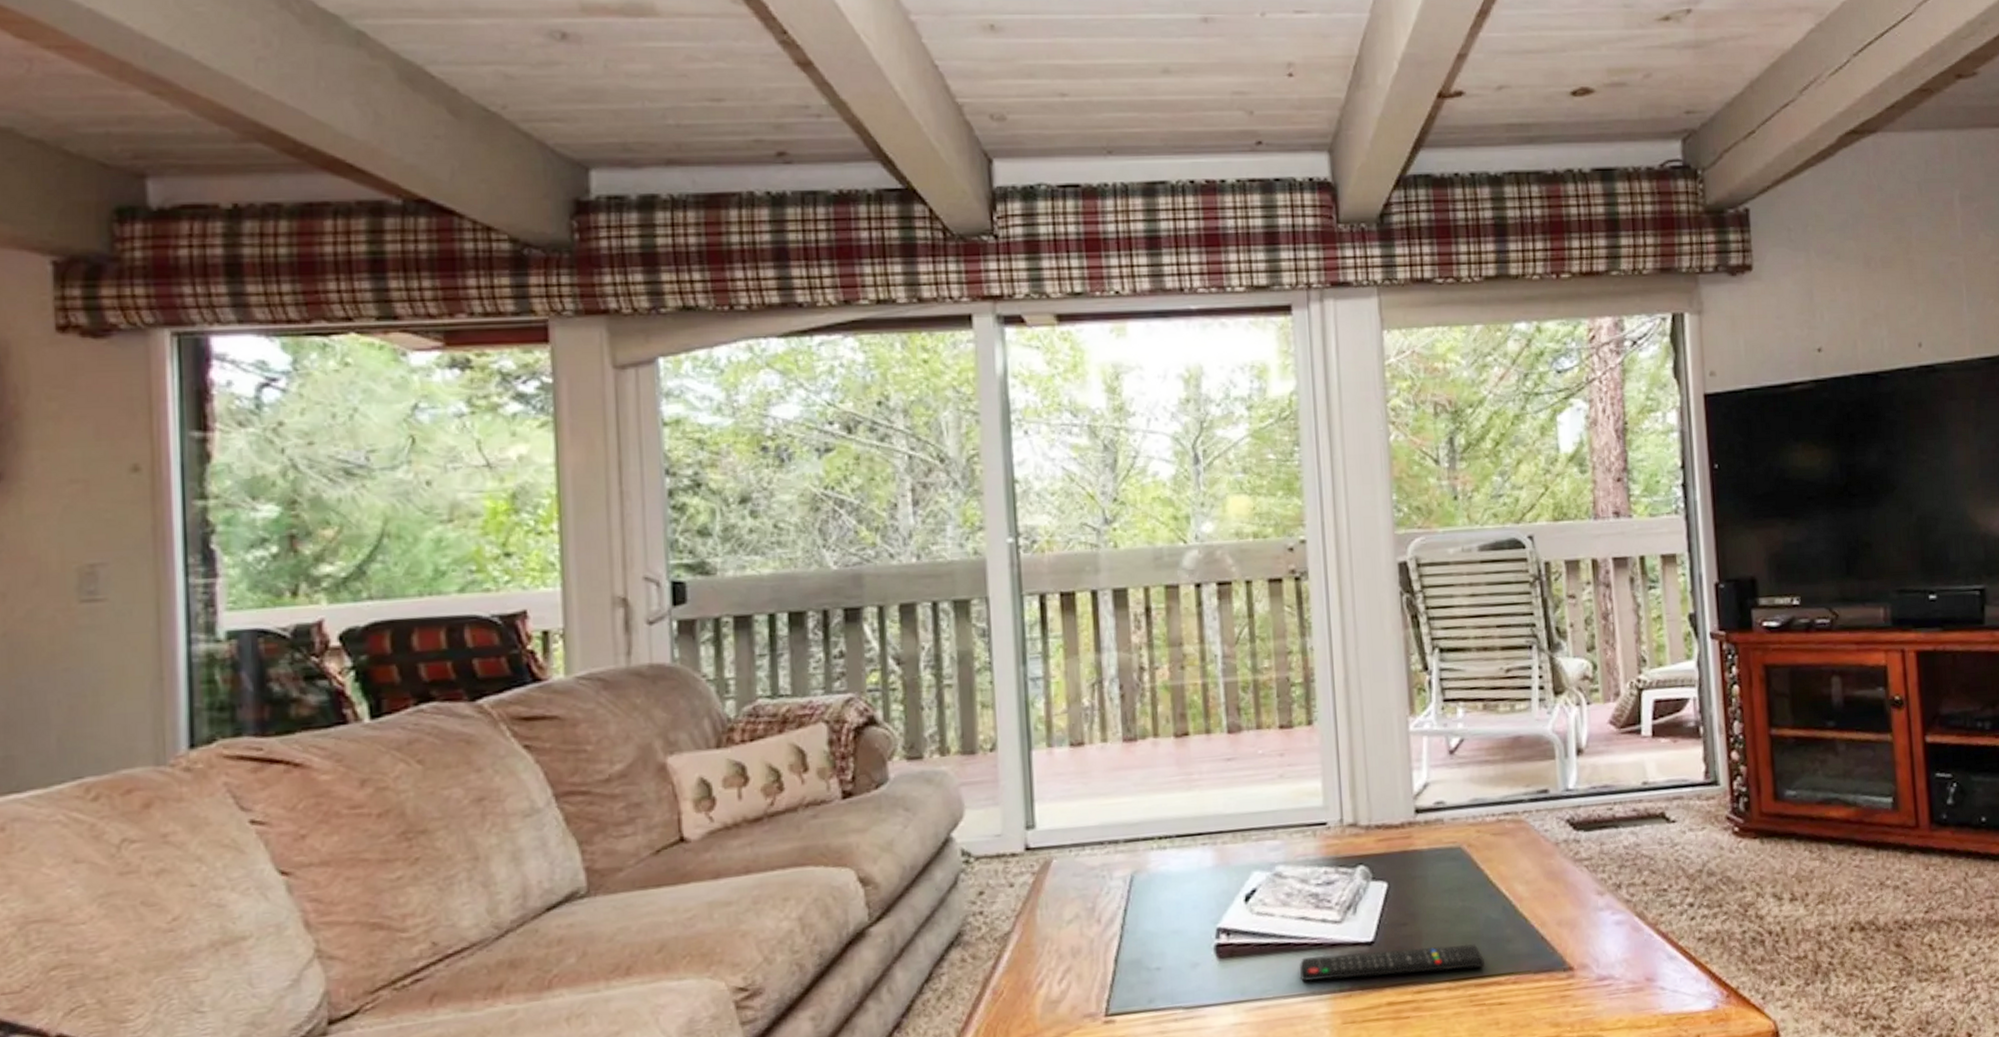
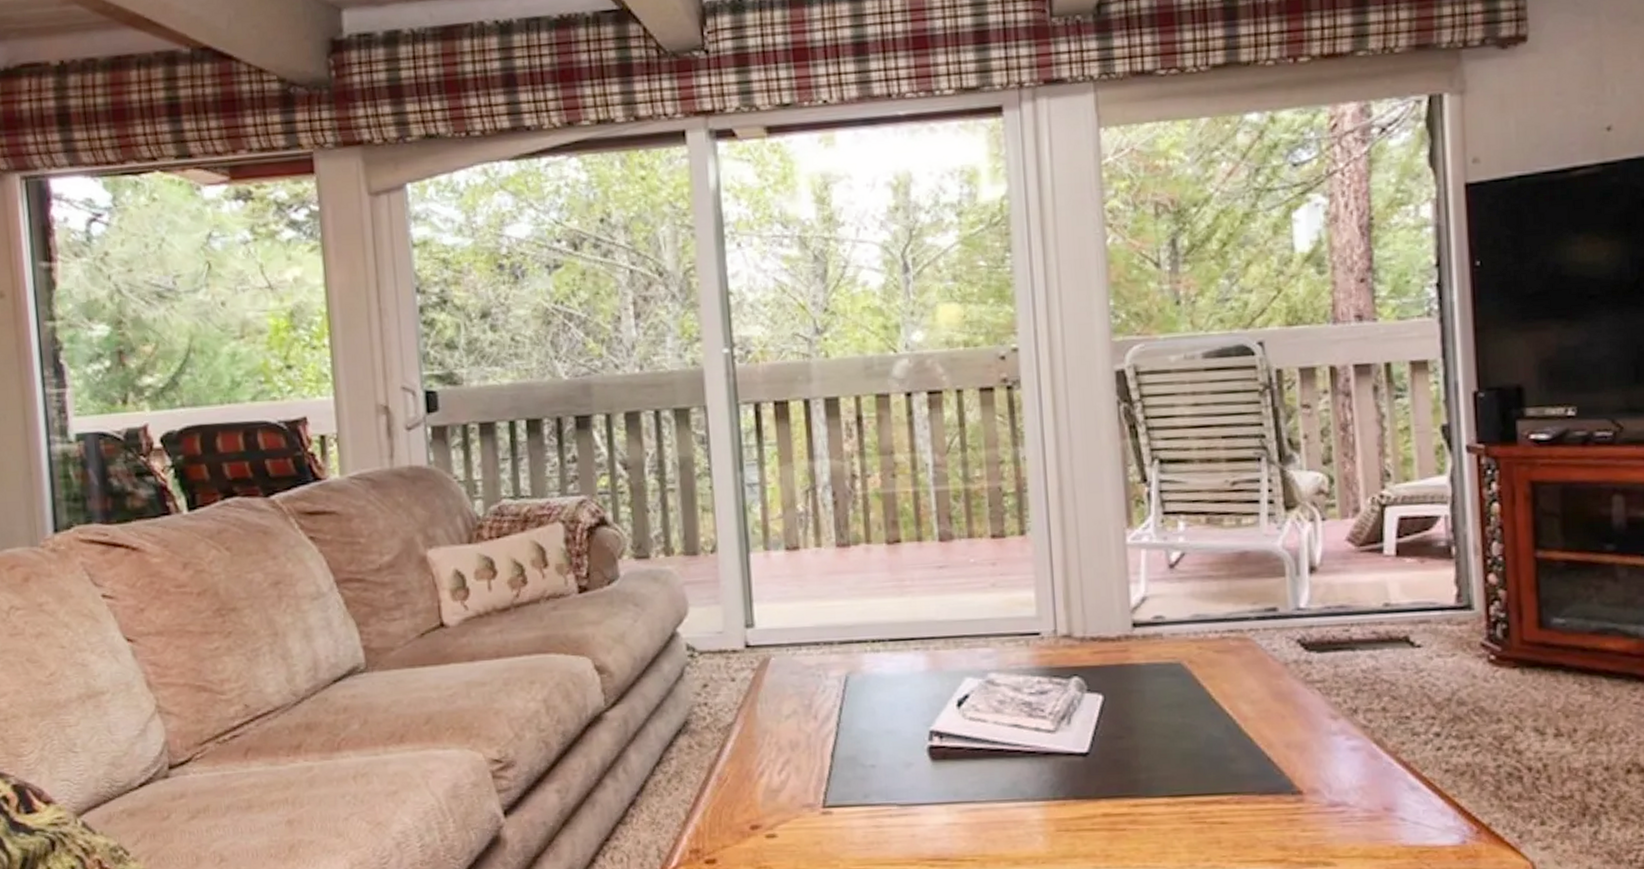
remote control: present [1300,944,1485,982] -> none [1013,760,1206,788]

